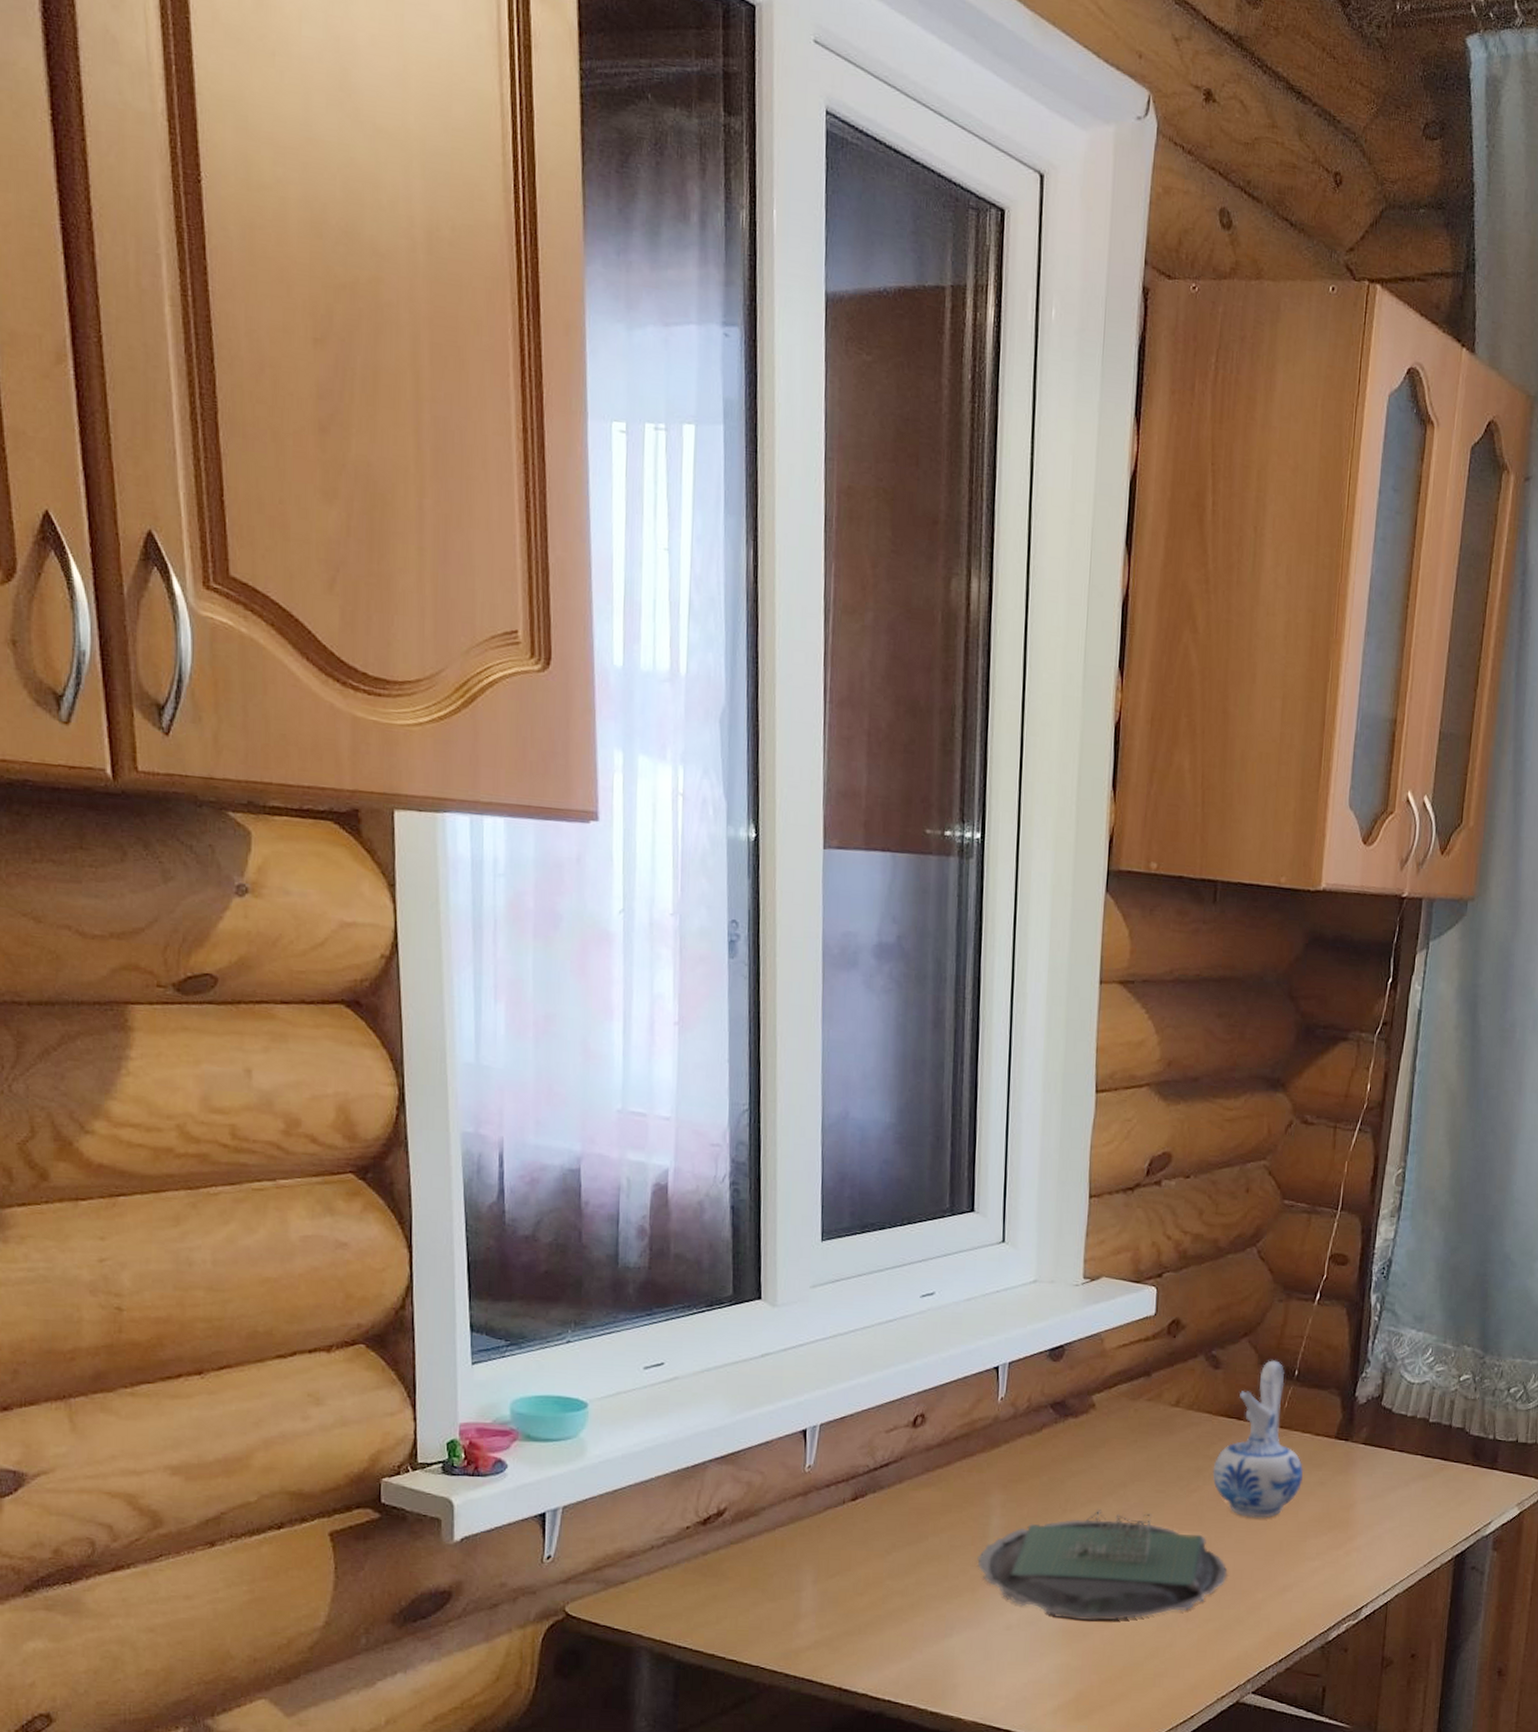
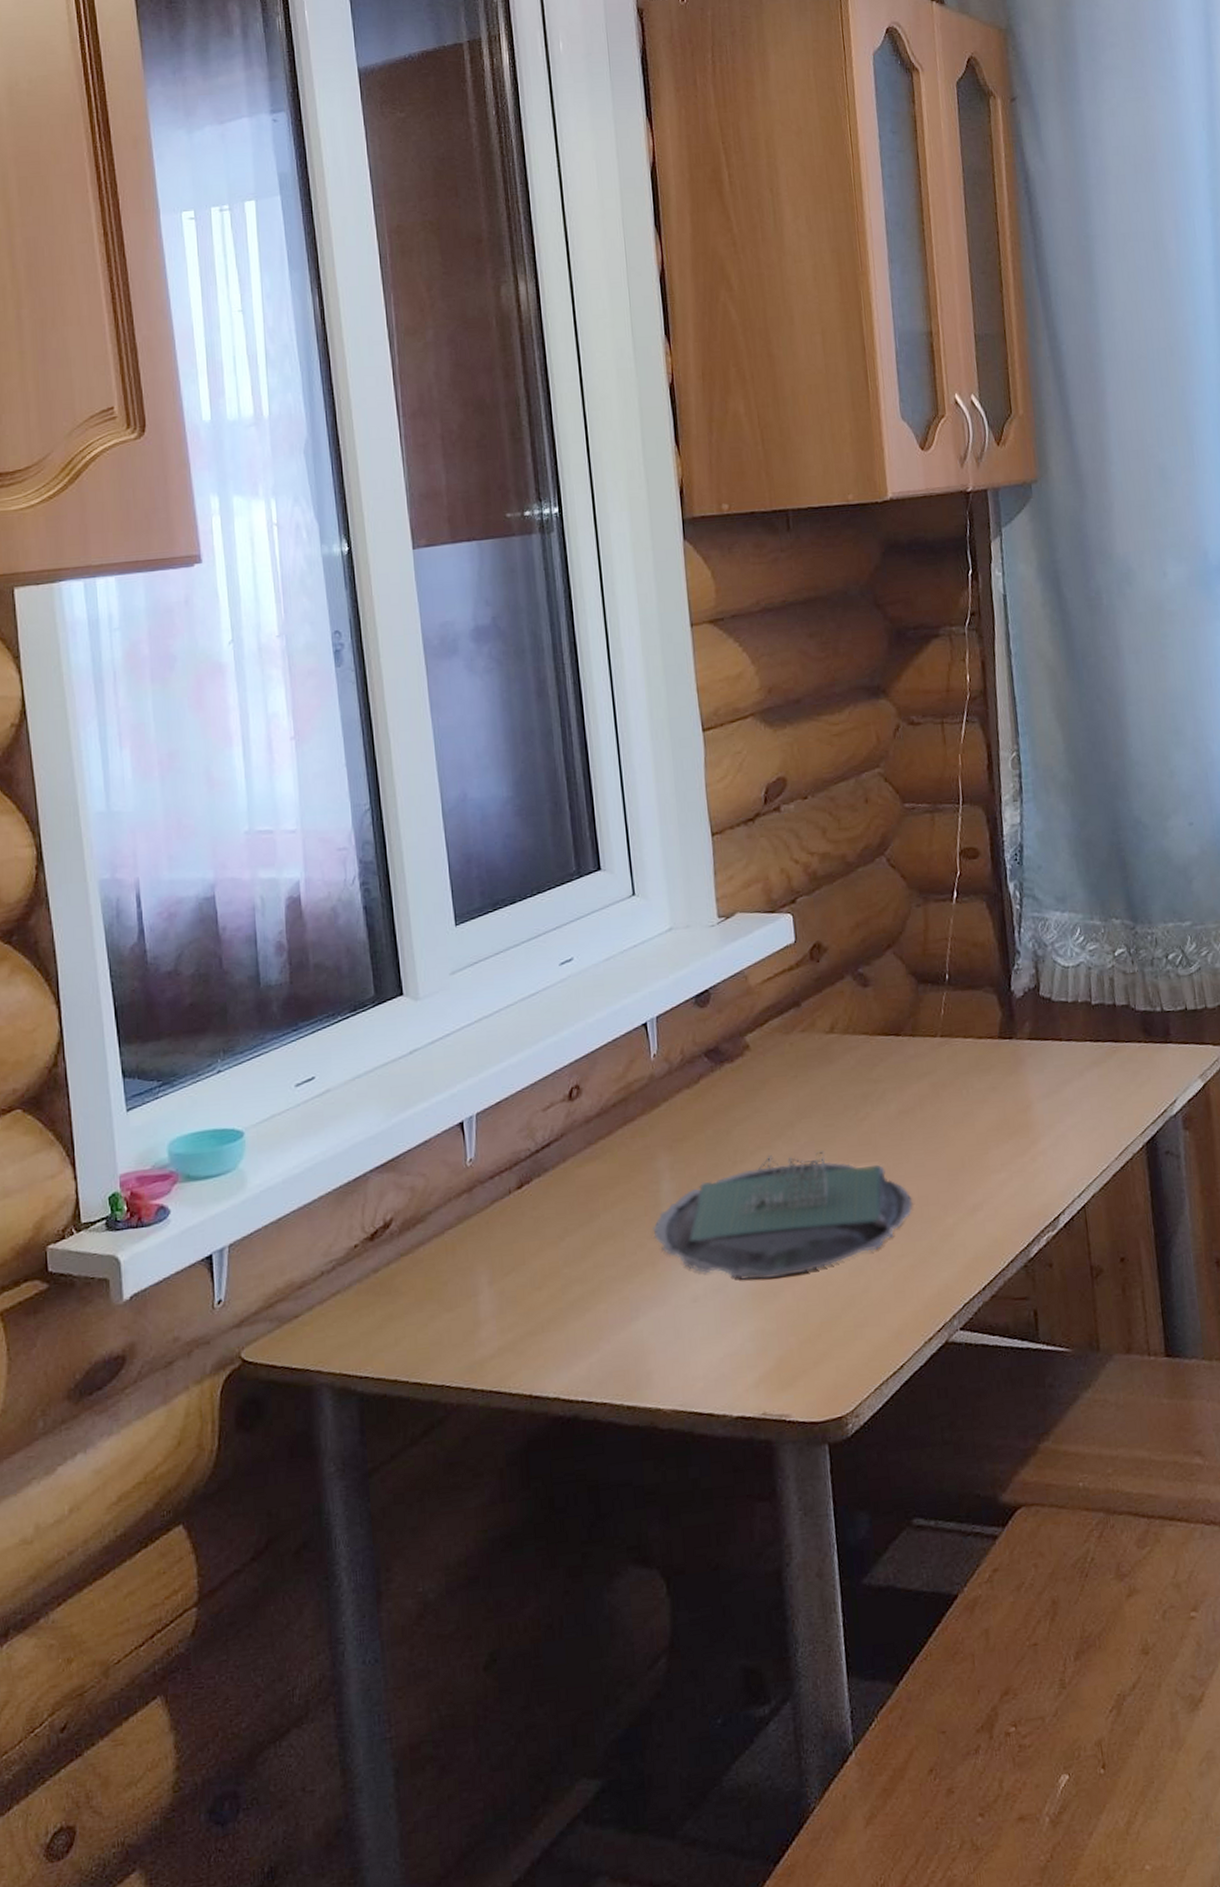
ceramic pitcher: present [1212,1360,1304,1518] -> none [879,967,973,1138]

